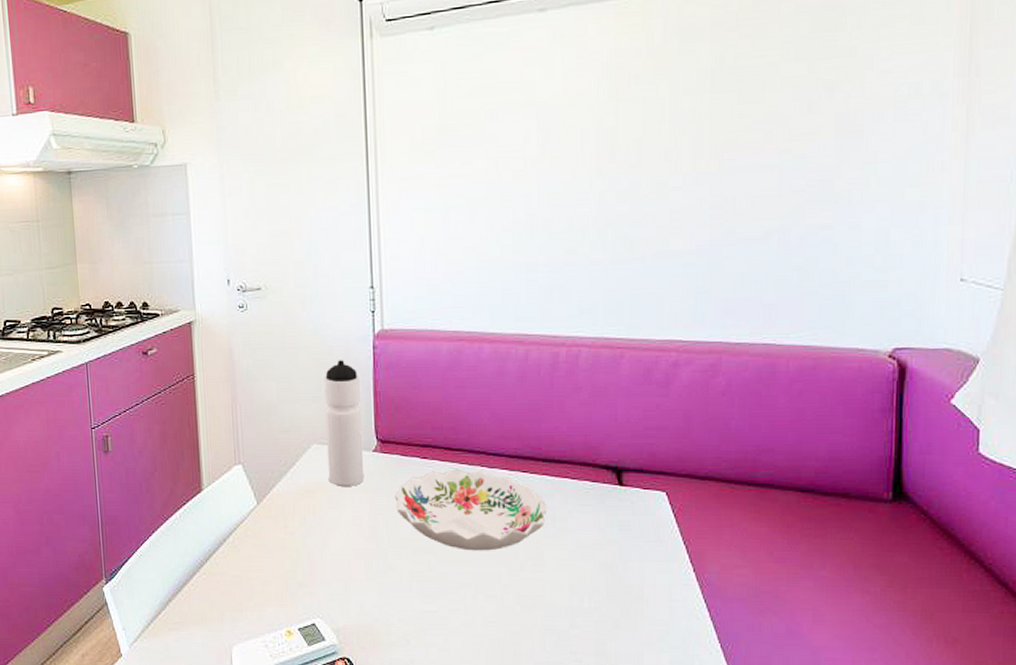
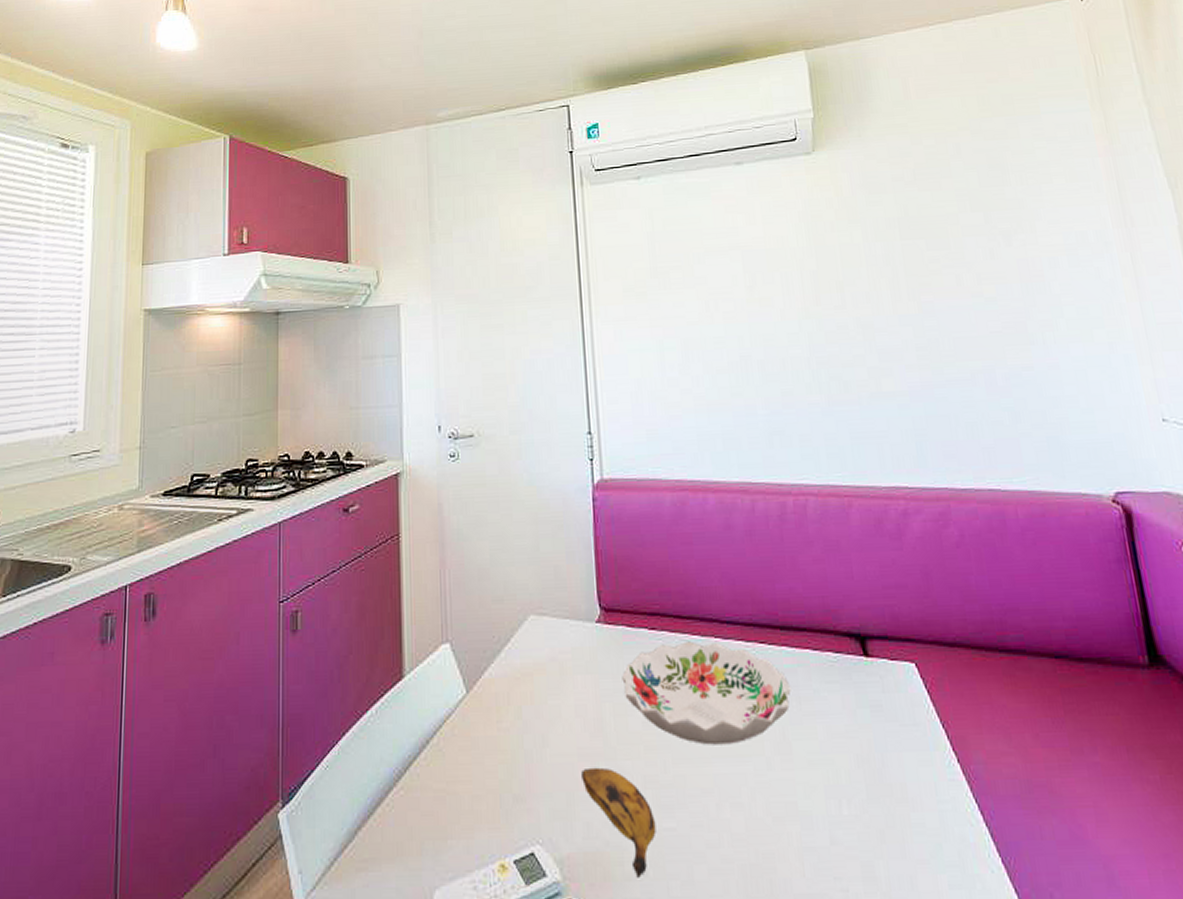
water bottle: present [324,360,365,486] -> none [541,514,588,667]
banana: none [356,564,419,645] -> present [581,767,656,878]

